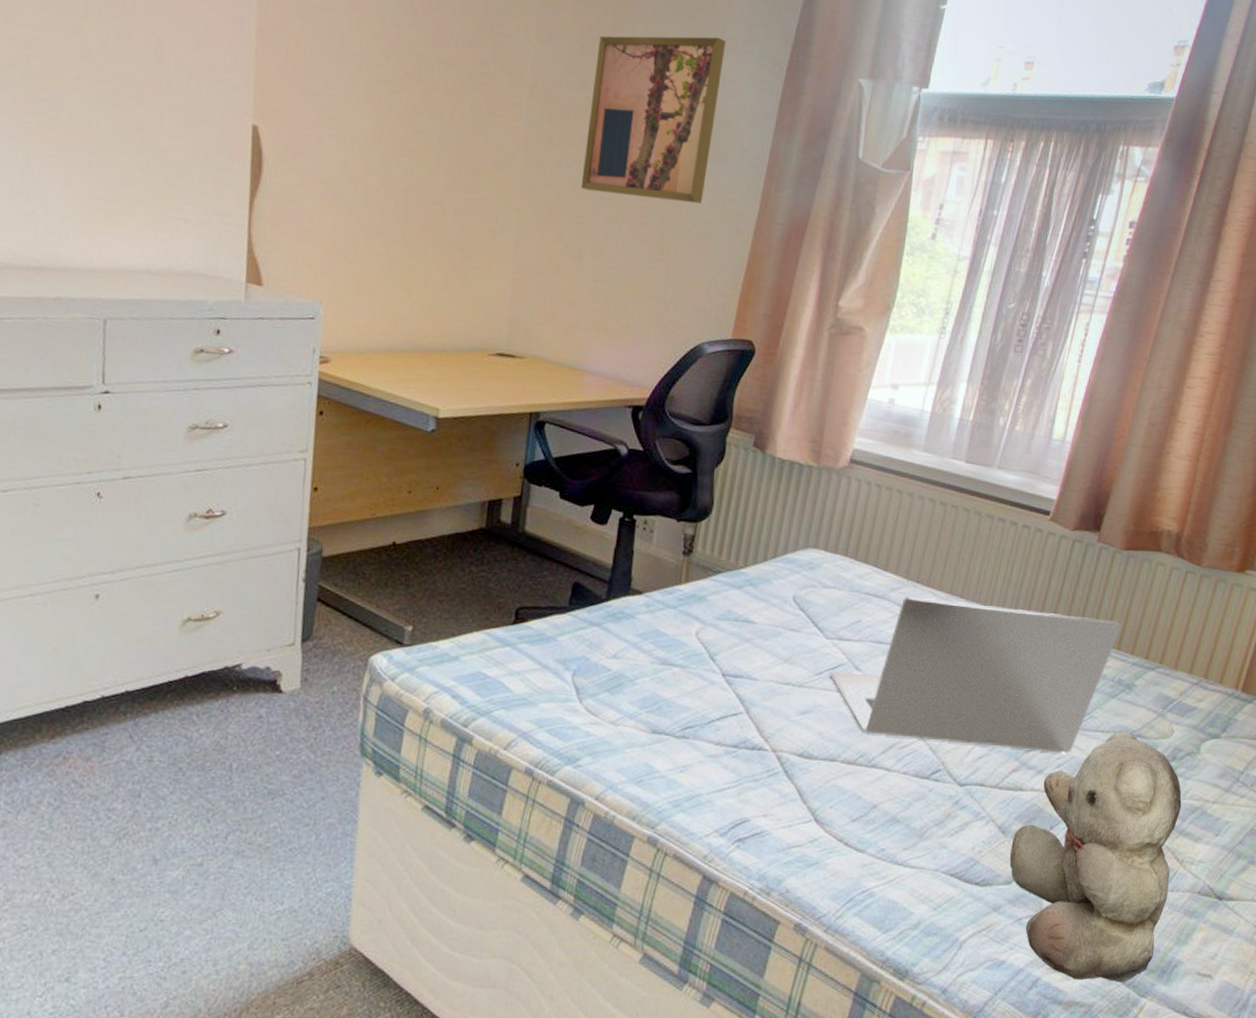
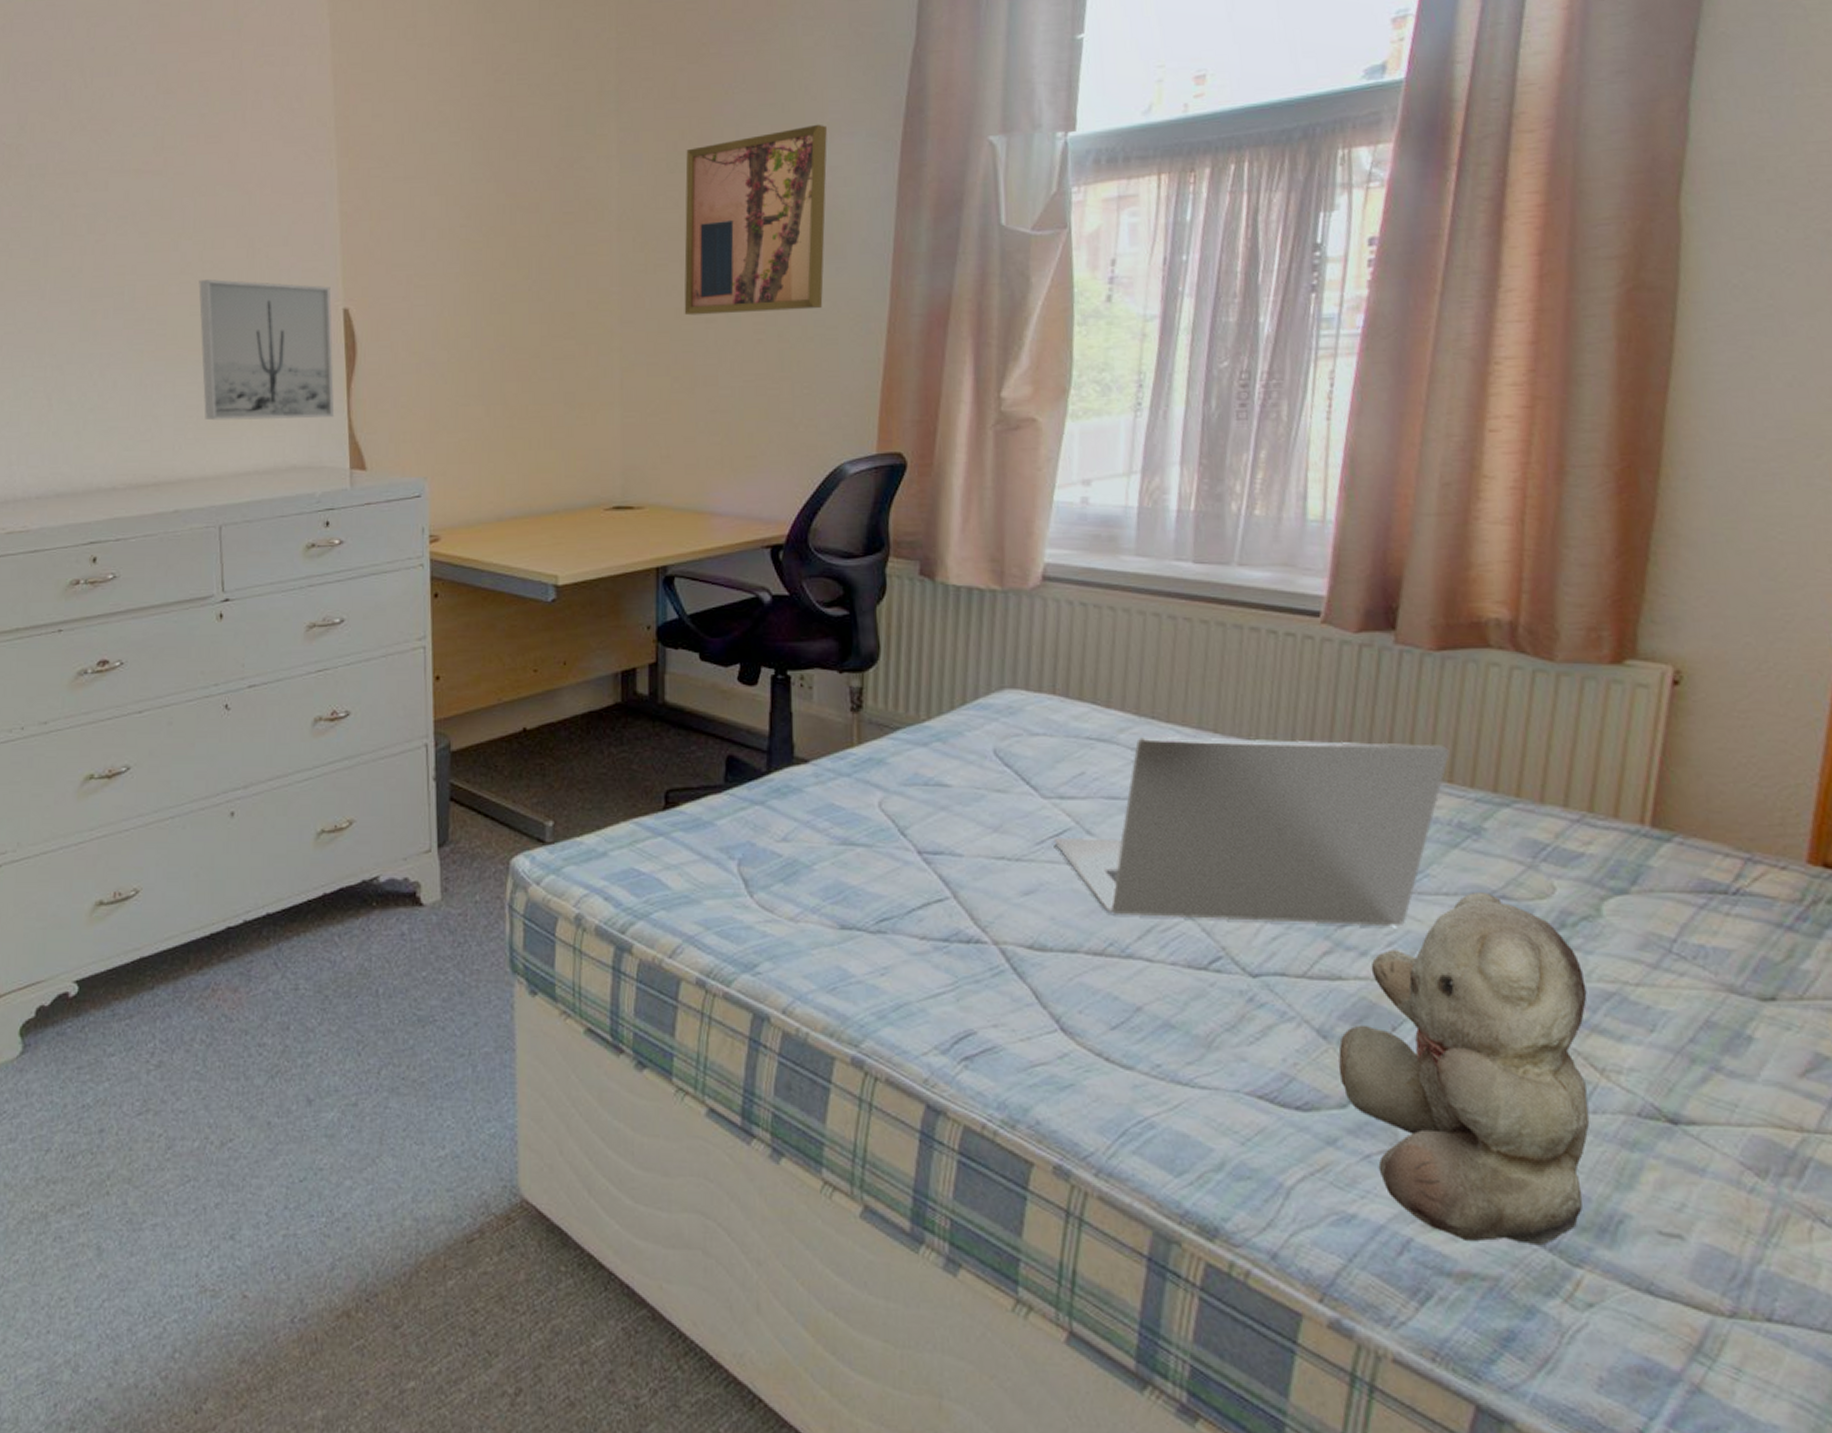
wall art: none [96,69,241,231] -> present [199,279,335,421]

